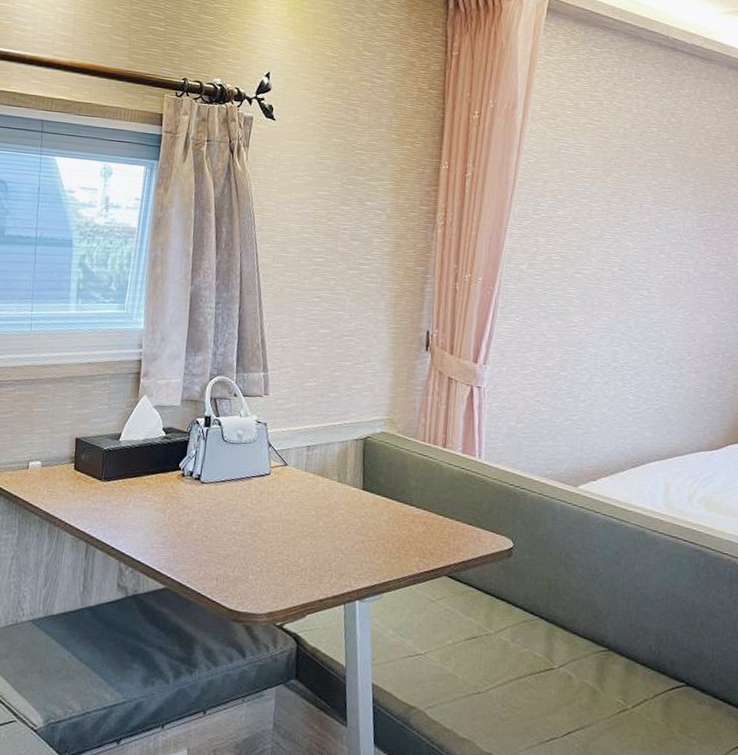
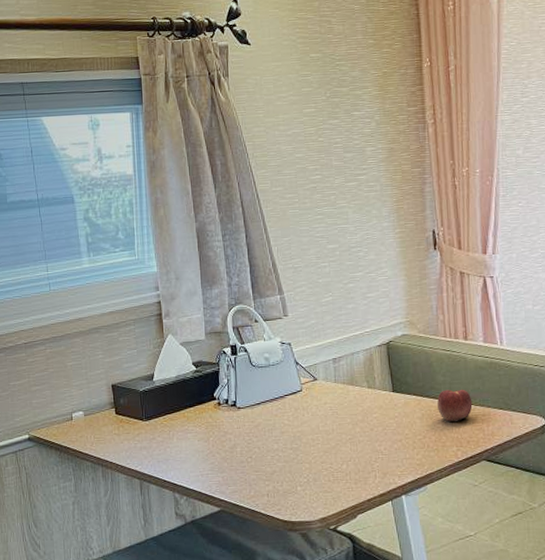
apple: none [406,495,442,532] -> present [437,389,473,423]

